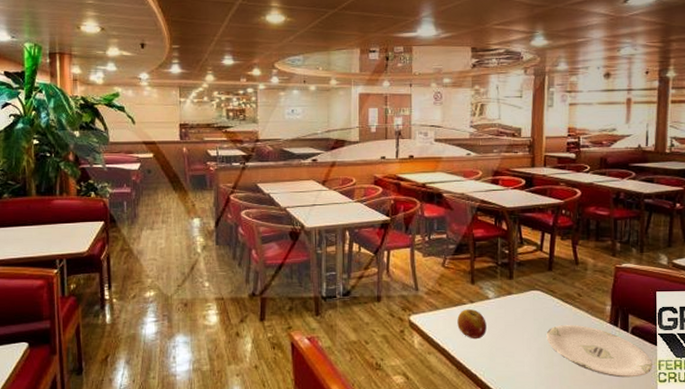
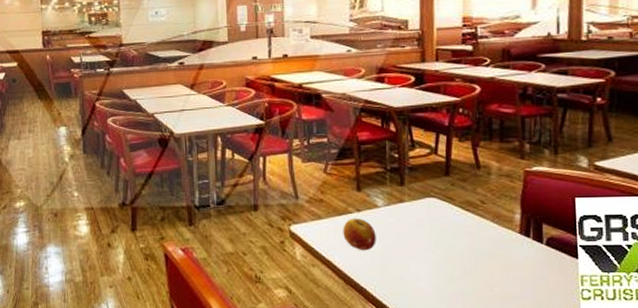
plate: present [546,324,652,378] -> none [445,234,574,294]

